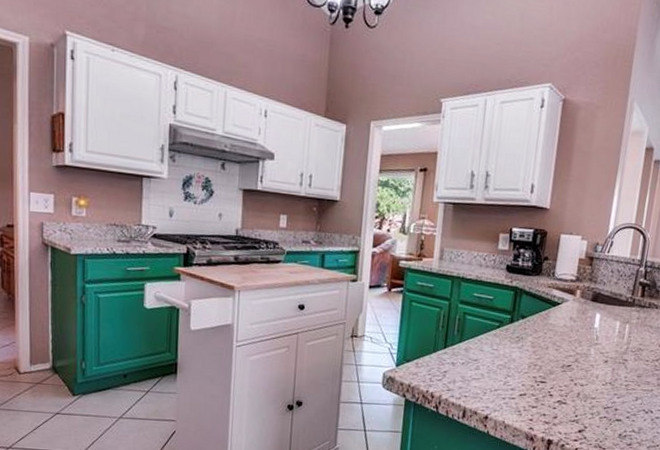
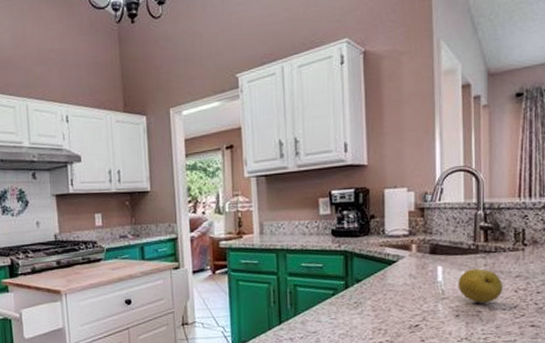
fruit: none [611,320,651,353] -> present [458,269,503,303]

